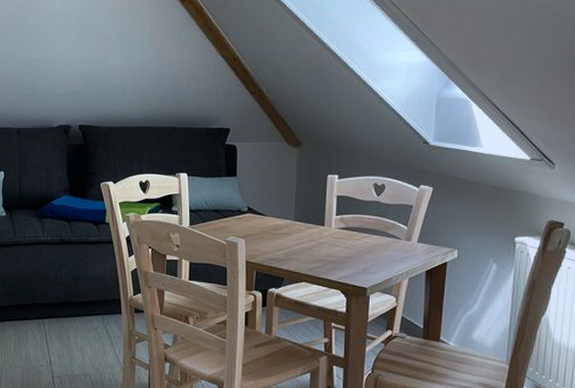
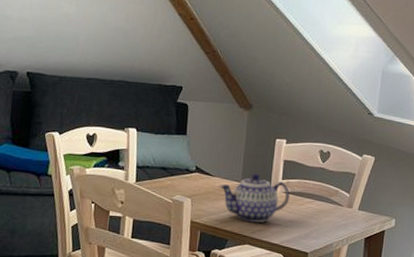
teapot: none [272,211,345,260] -> present [219,173,290,223]

